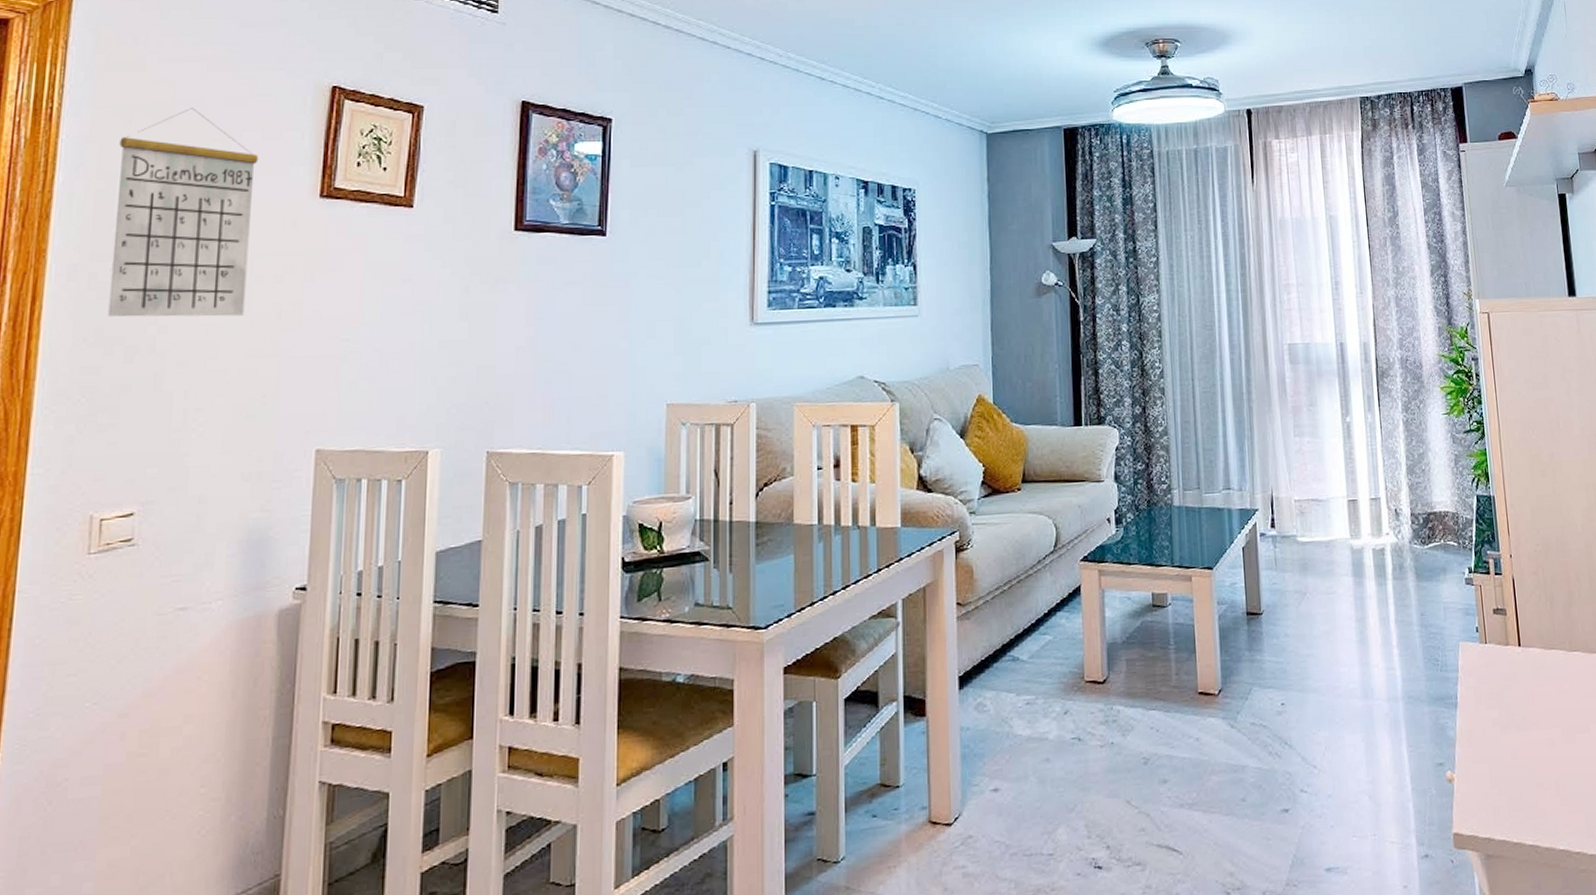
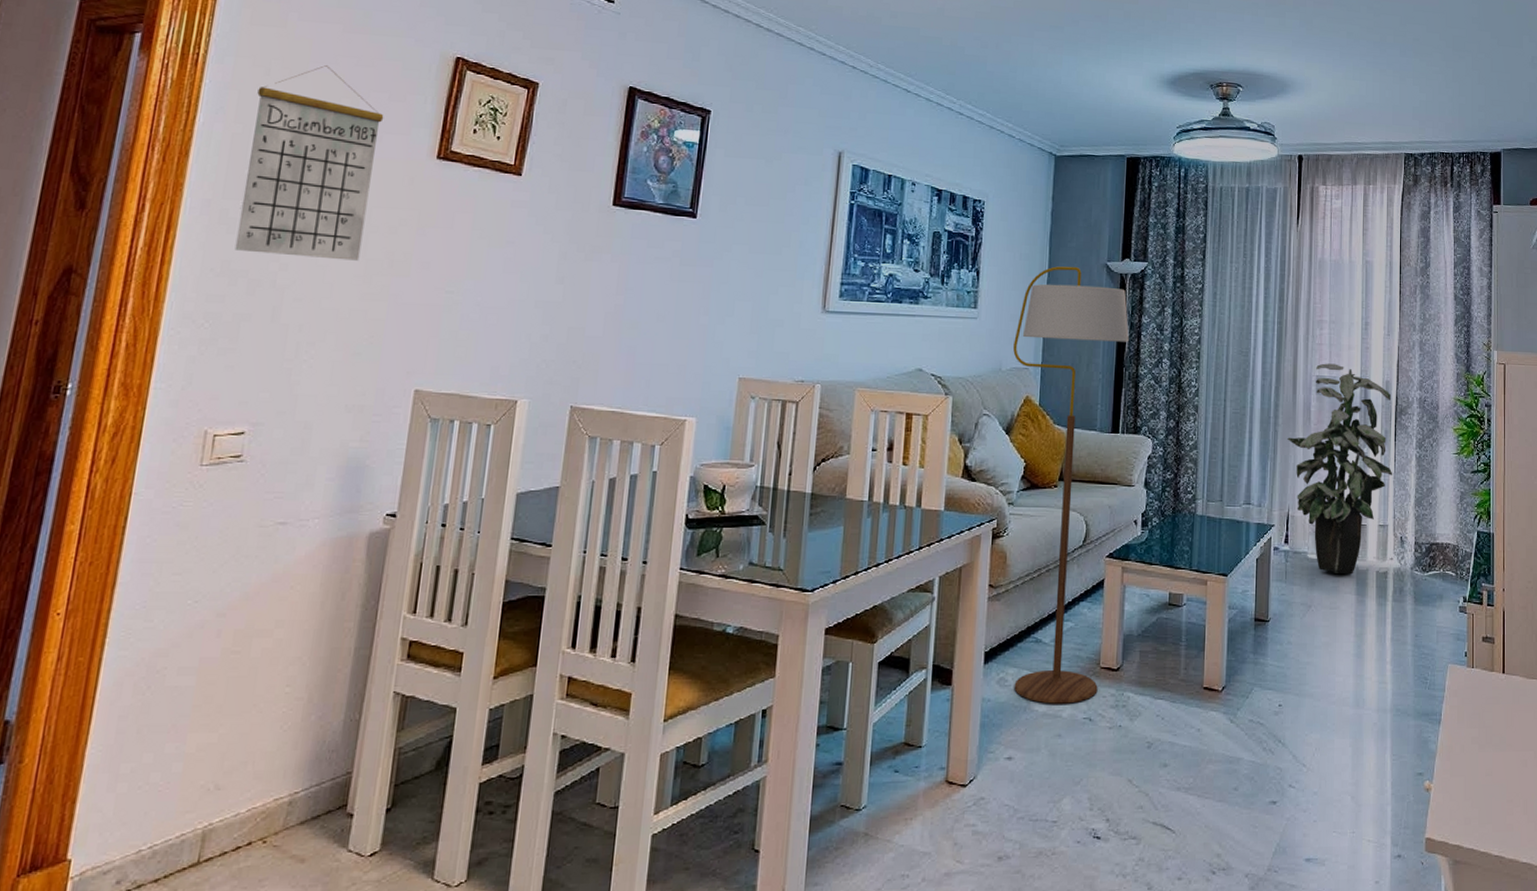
floor lamp: none [960,250,1085,727] -> present [1013,266,1129,704]
indoor plant: none [1263,329,1381,556] -> present [1287,363,1393,575]

